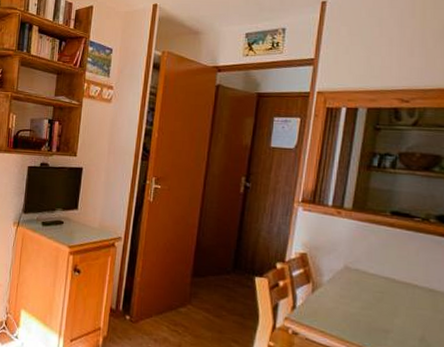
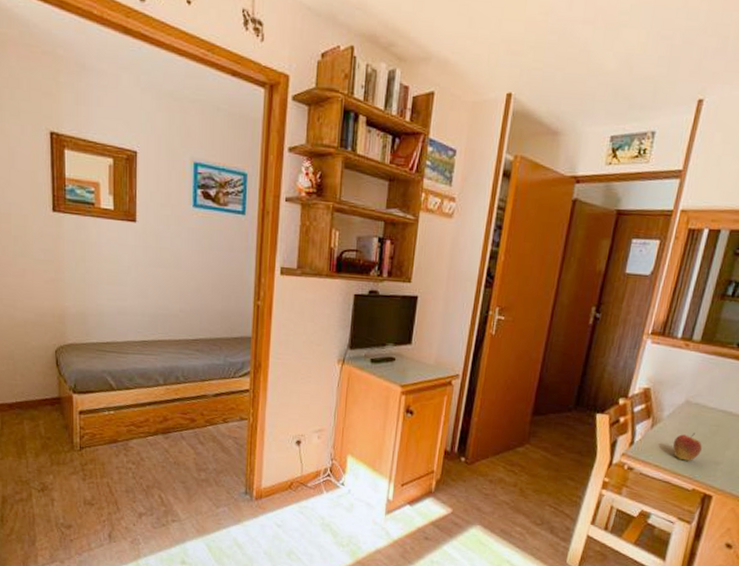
apple: none [336,299,368,328] -> present [672,432,702,461]

